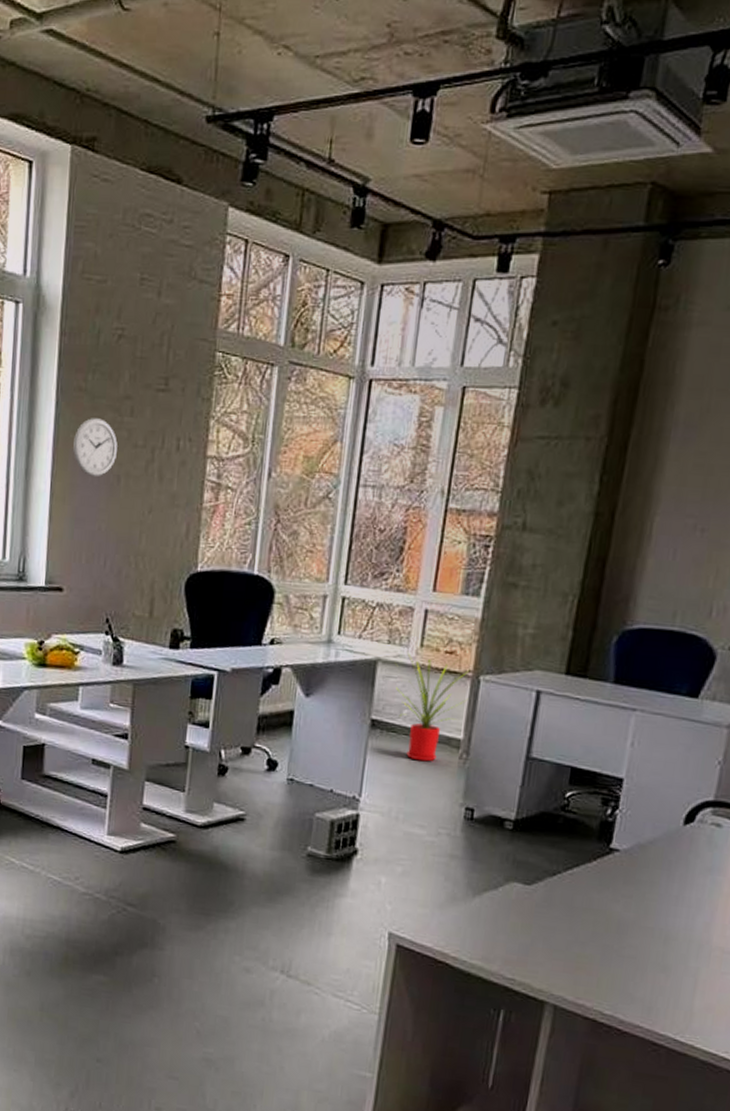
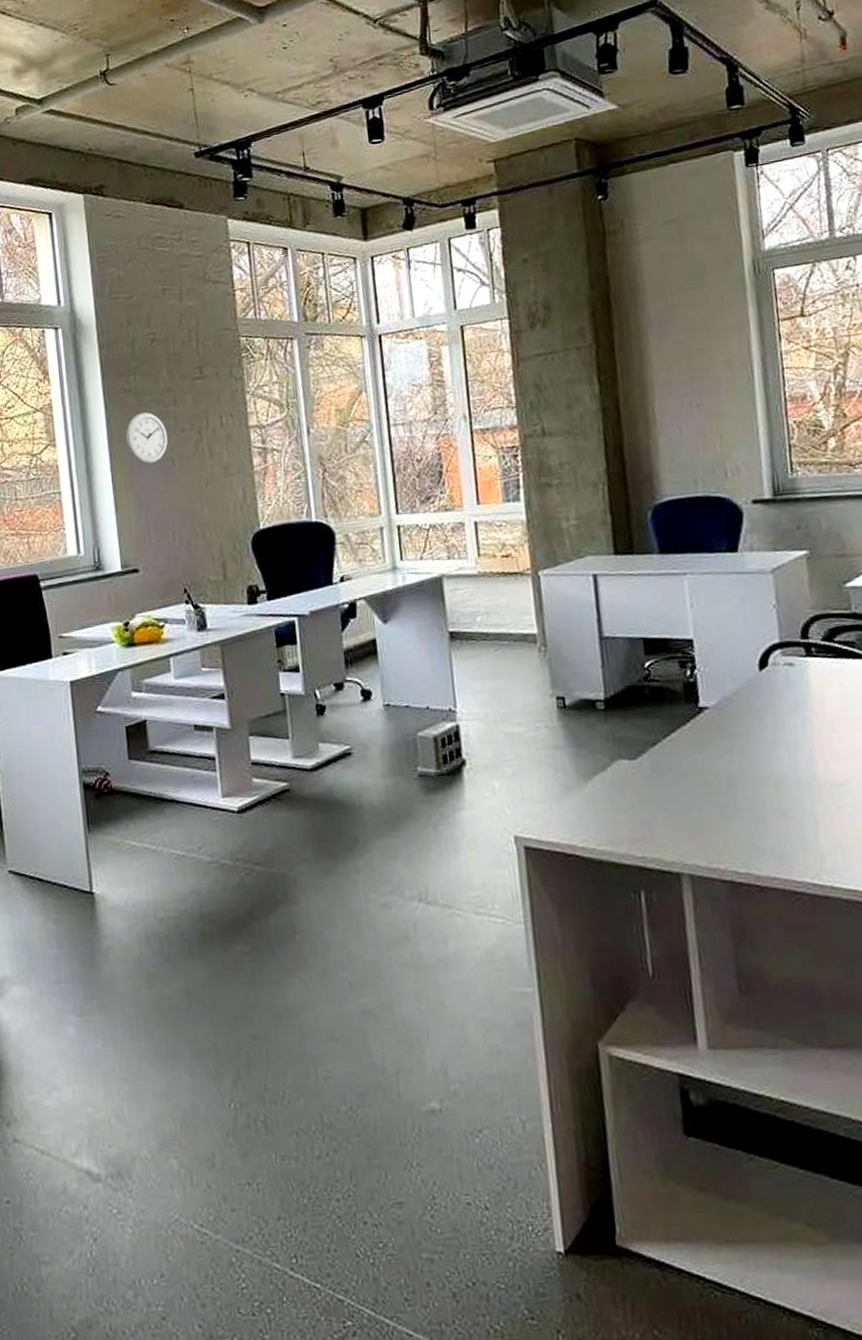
house plant: present [396,653,469,762] -> none [459,560,533,662]

